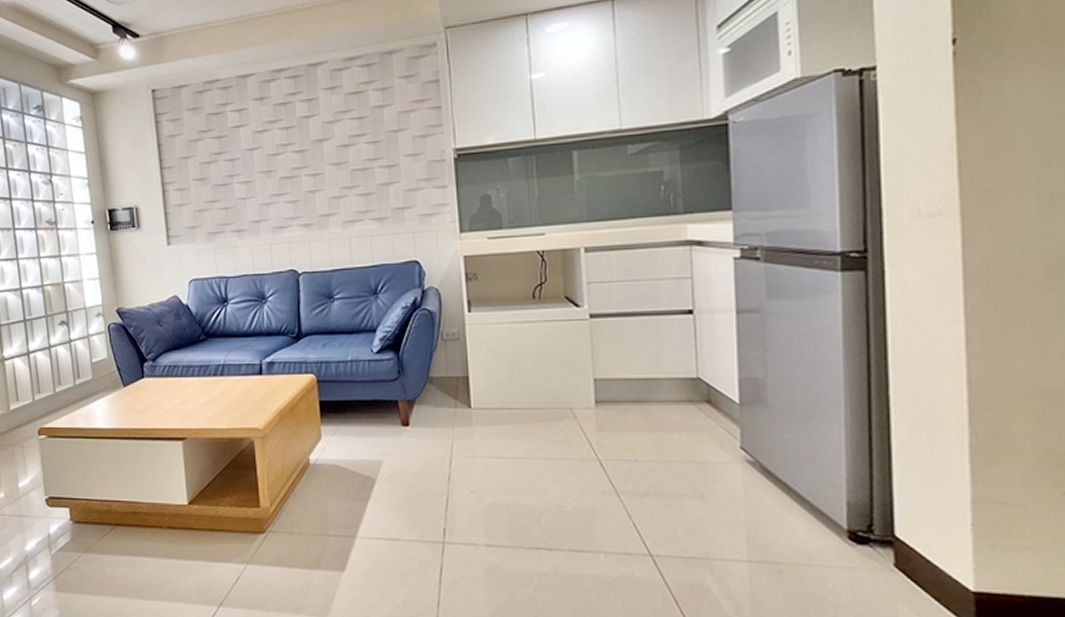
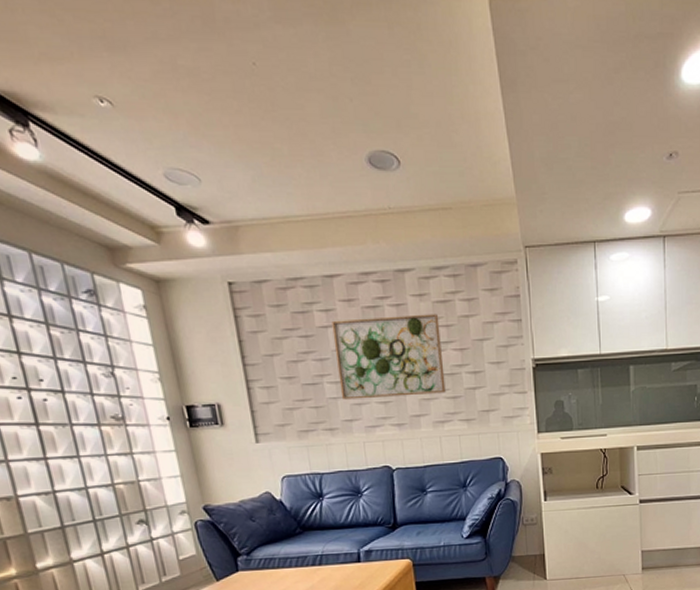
wall art: none [244,106,357,200] -> present [332,314,446,400]

